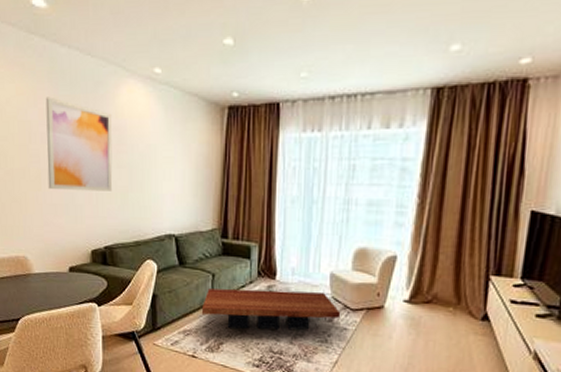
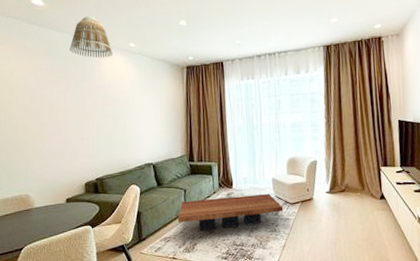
wall art: present [45,97,113,191] -> none [44,68,100,138]
lamp shade: none [77,25,132,87] -> present [69,16,113,58]

